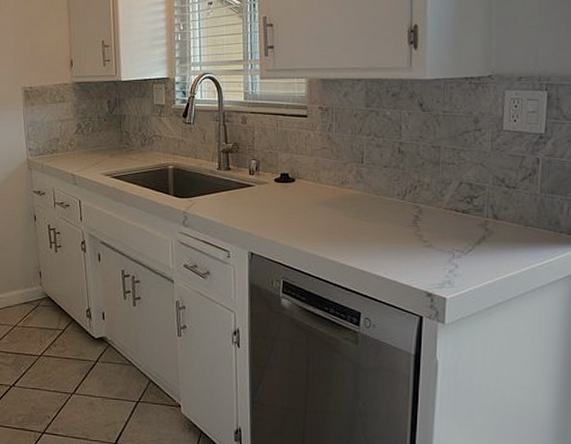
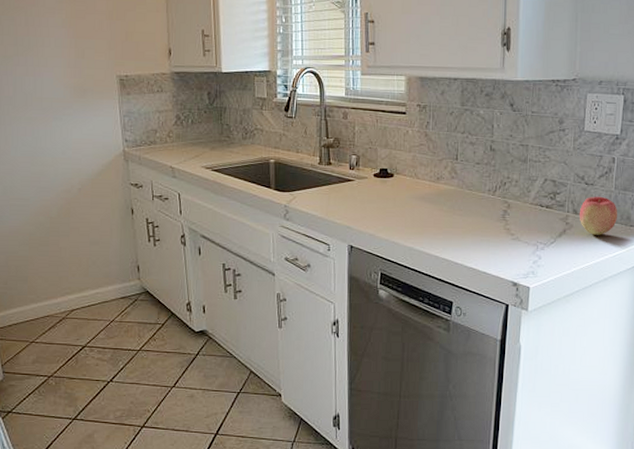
apple: none [500,200,544,242] -> present [579,196,617,235]

